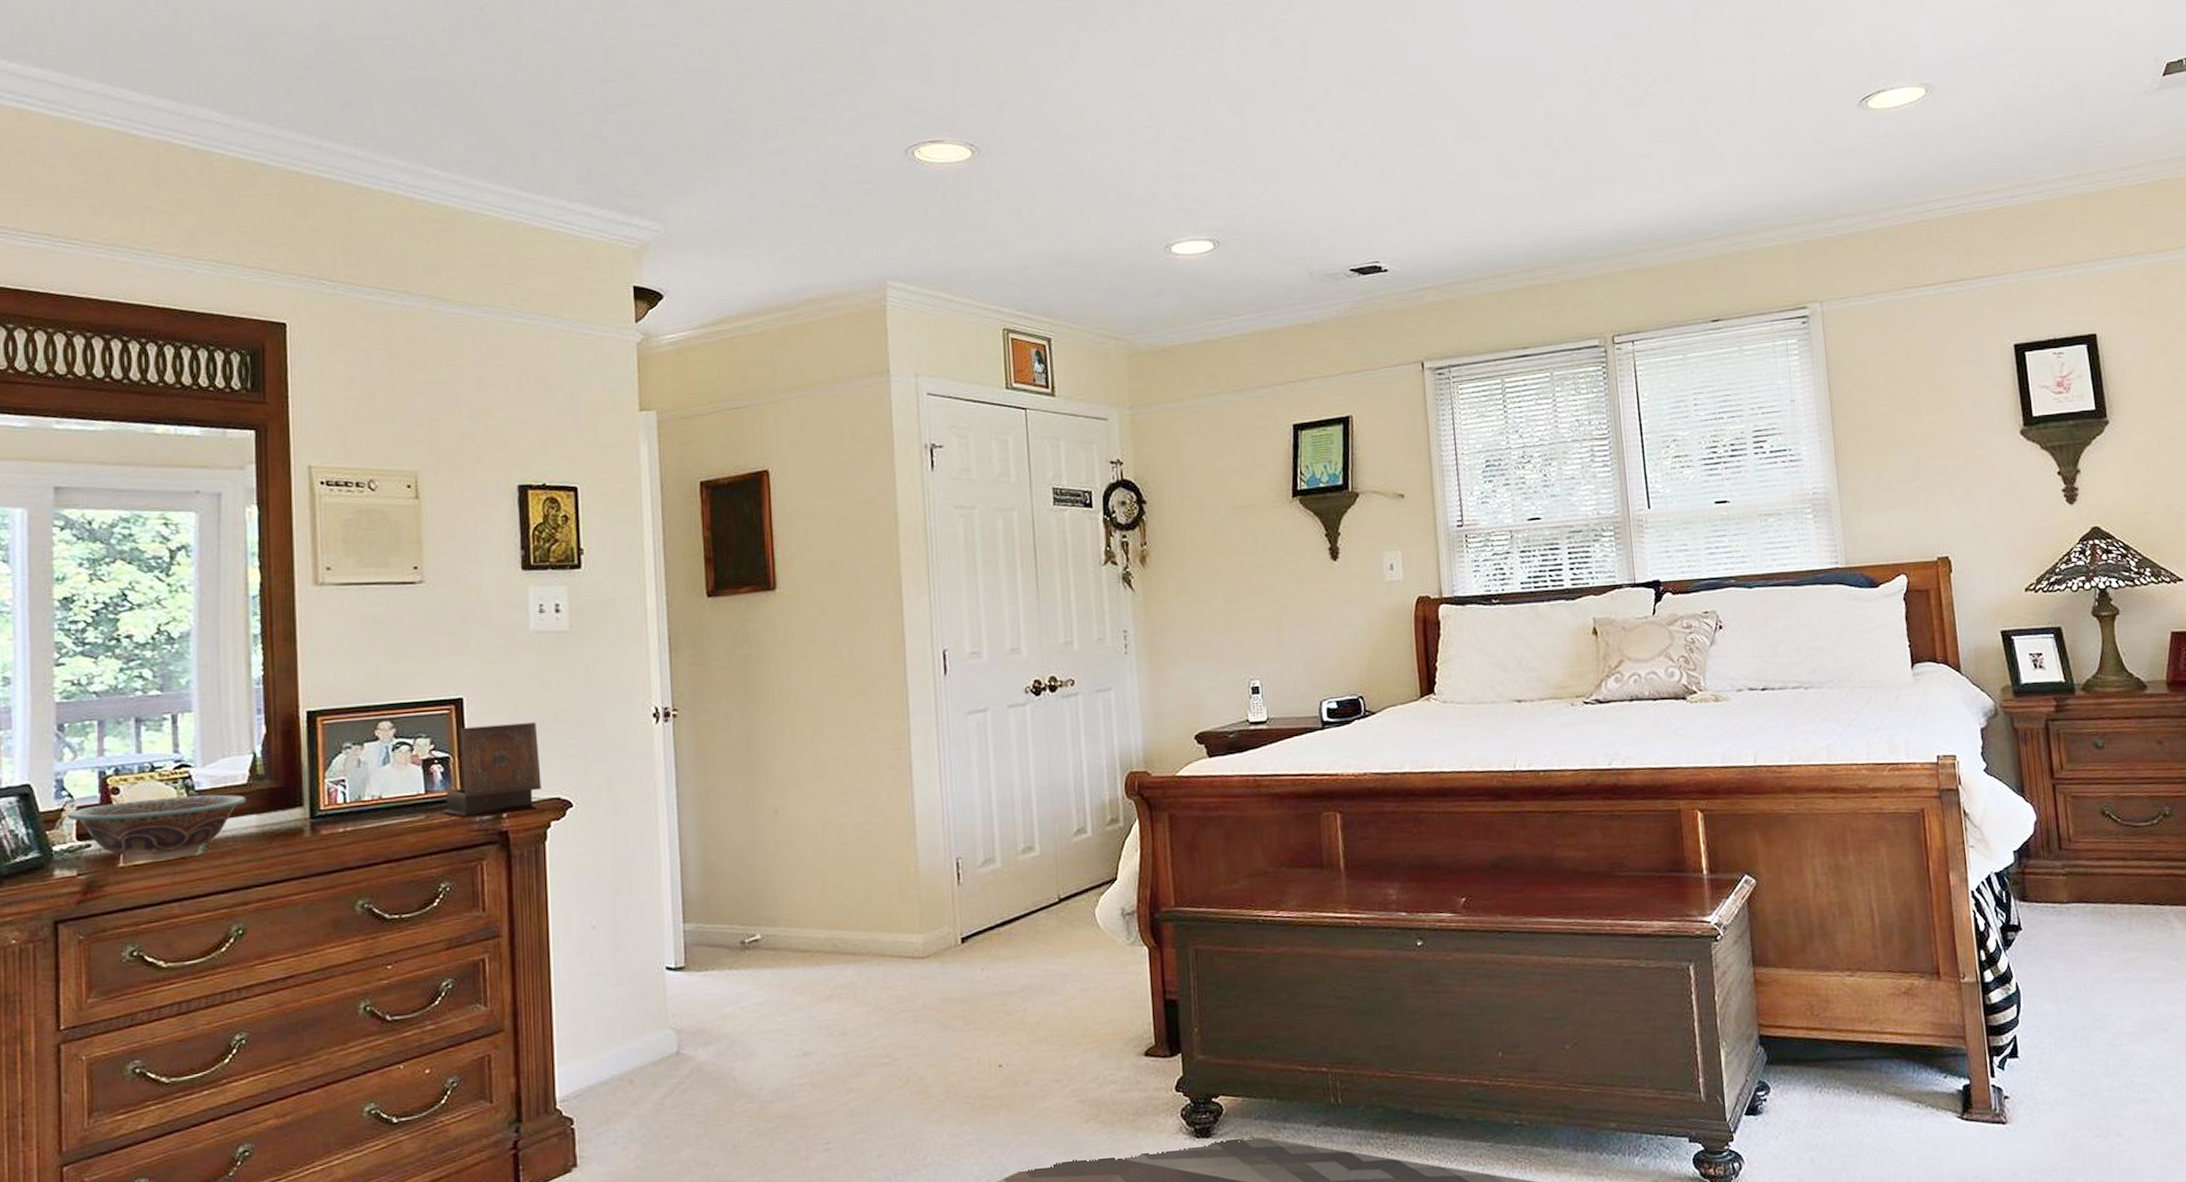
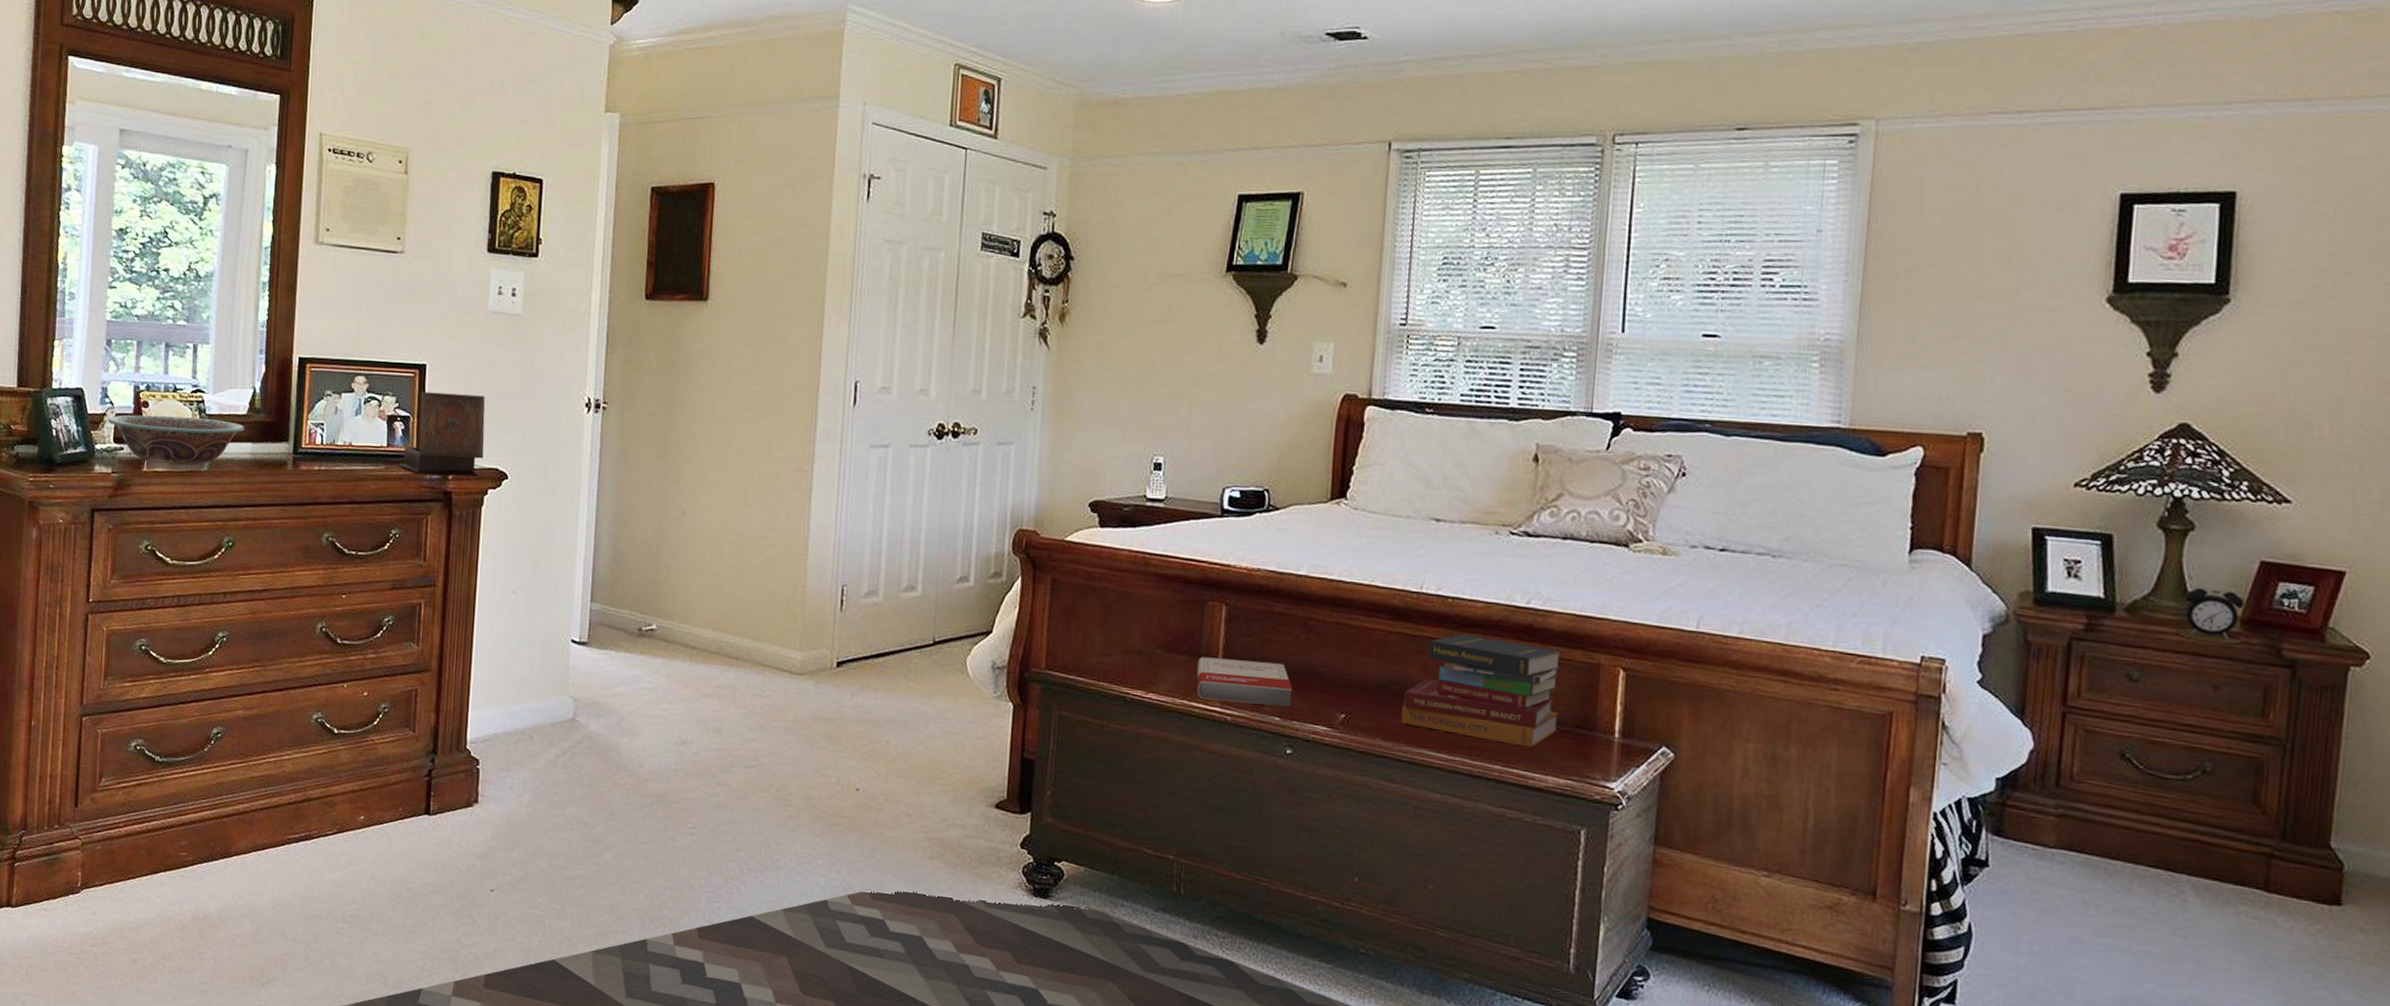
book: none [1321,859,1416,909] -> present [1196,656,1293,708]
books: none [1515,802,1654,899] -> present [1401,634,1561,748]
alarm clock: none [2121,656,2171,706] -> present [2175,584,2245,645]

